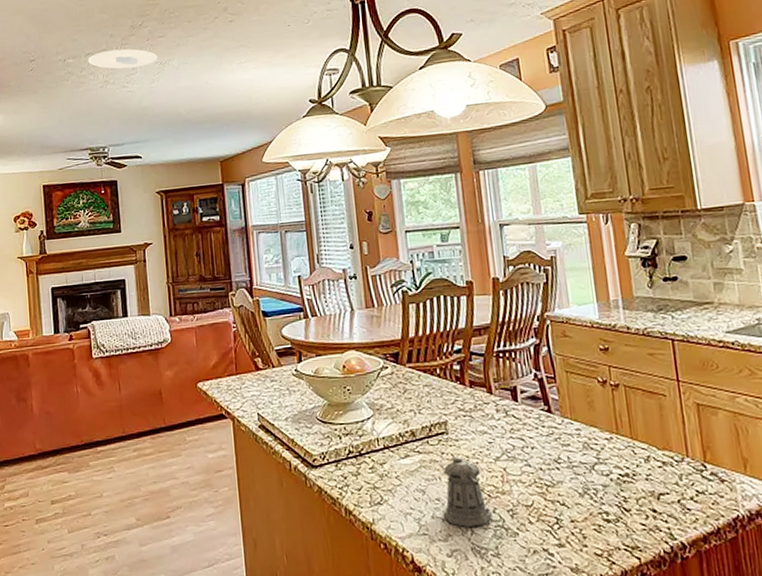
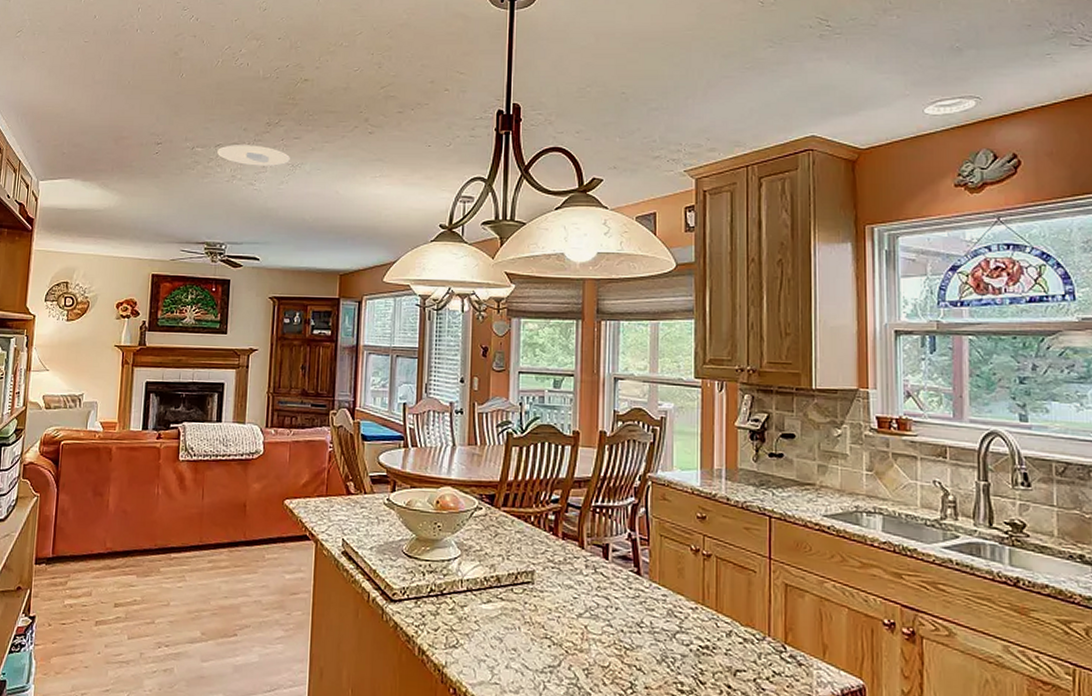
pepper shaker: present [442,457,492,527] -> none [517,608,567,682]

